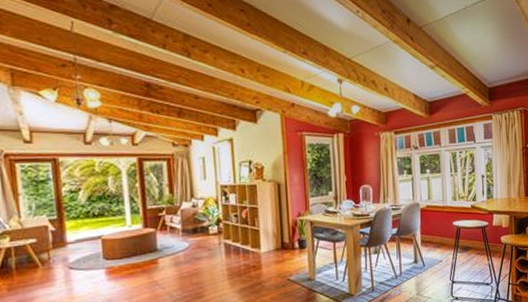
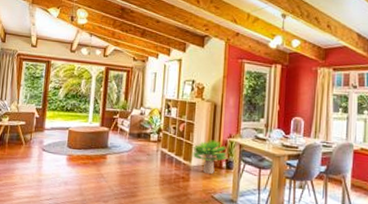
potted plant: none [259,221,300,258] -> present [191,139,228,175]

